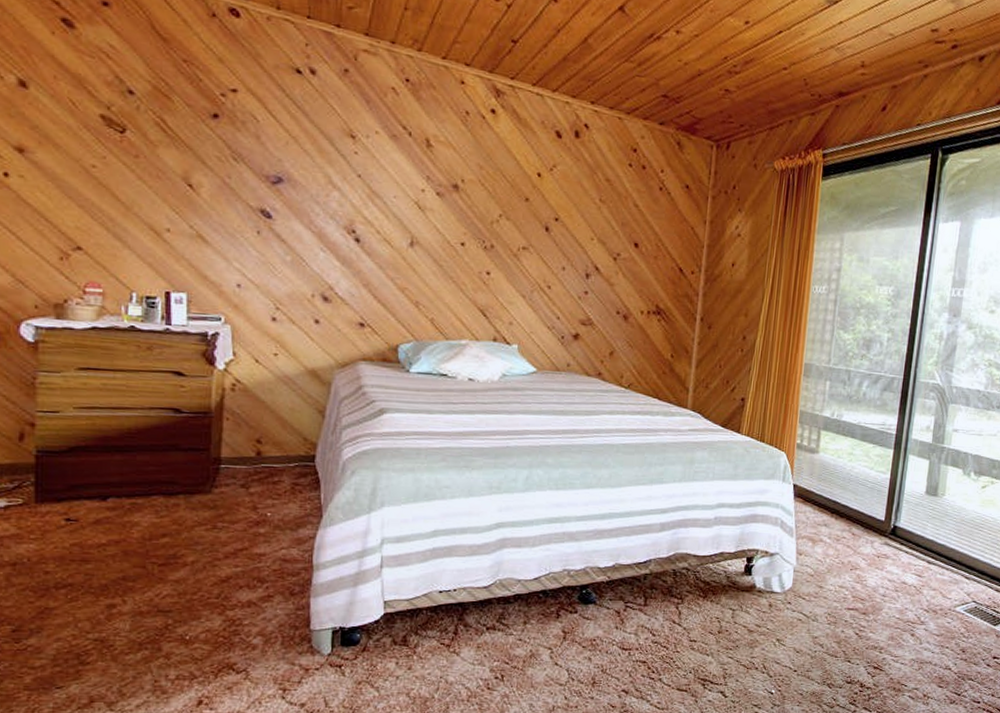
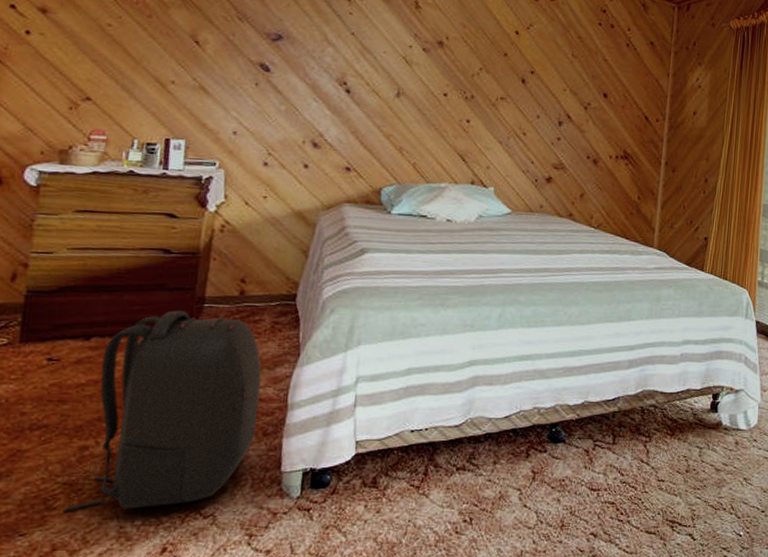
backpack: none [97,471,285,667] -> present [63,310,262,512]

